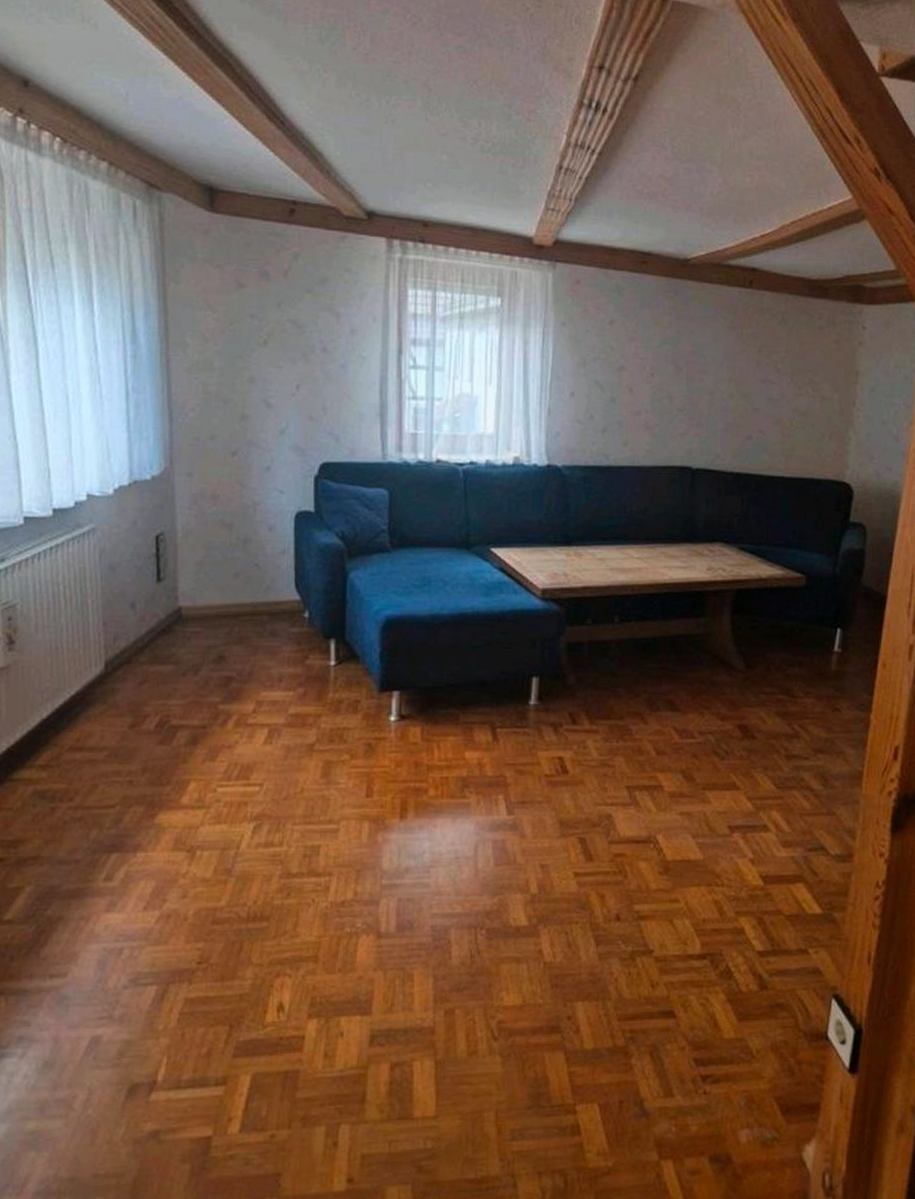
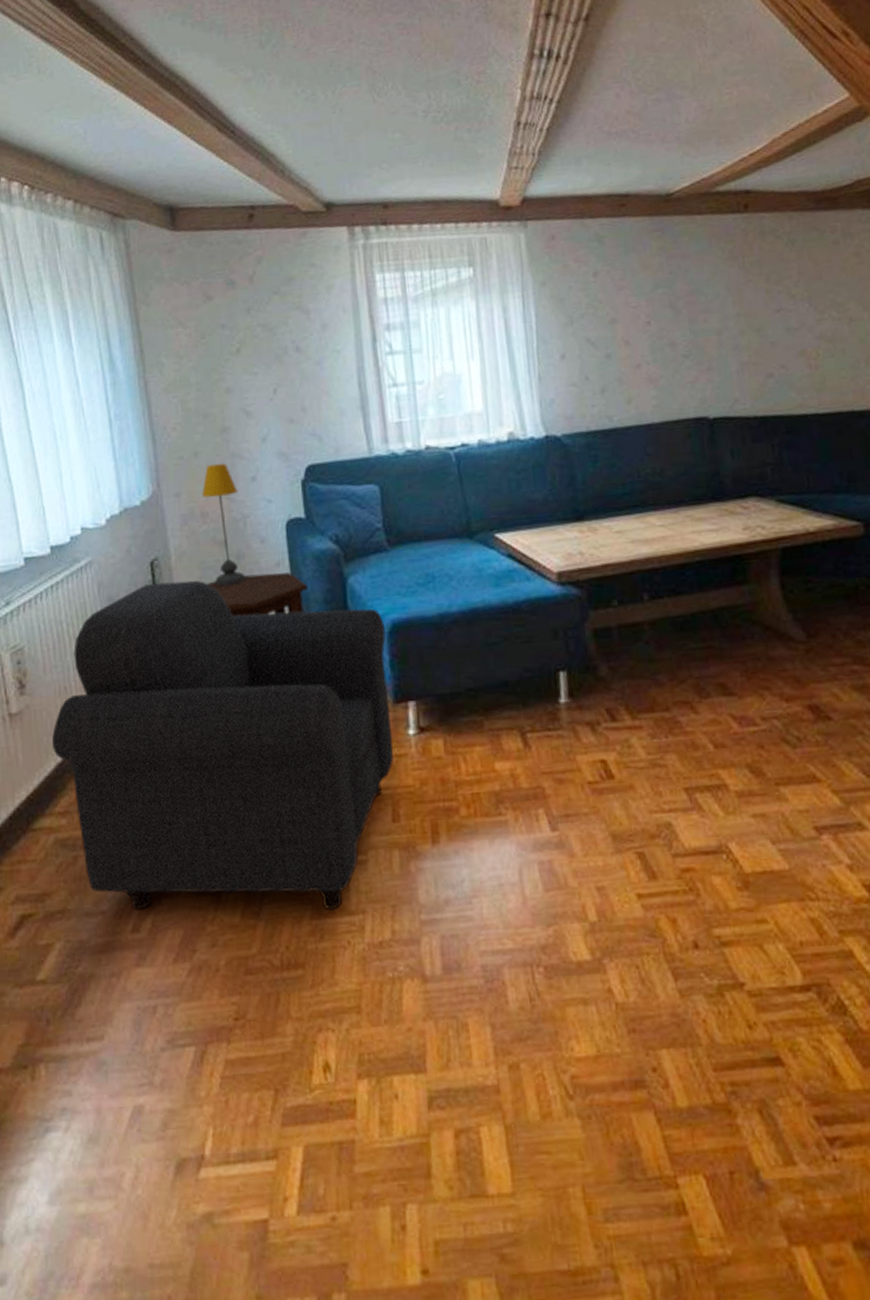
armchair: none [38,557,379,871] -> present [52,580,394,910]
side table: none [211,559,310,601] -> present [206,572,308,617]
table lamp: none [215,450,251,567] -> present [202,463,247,586]

